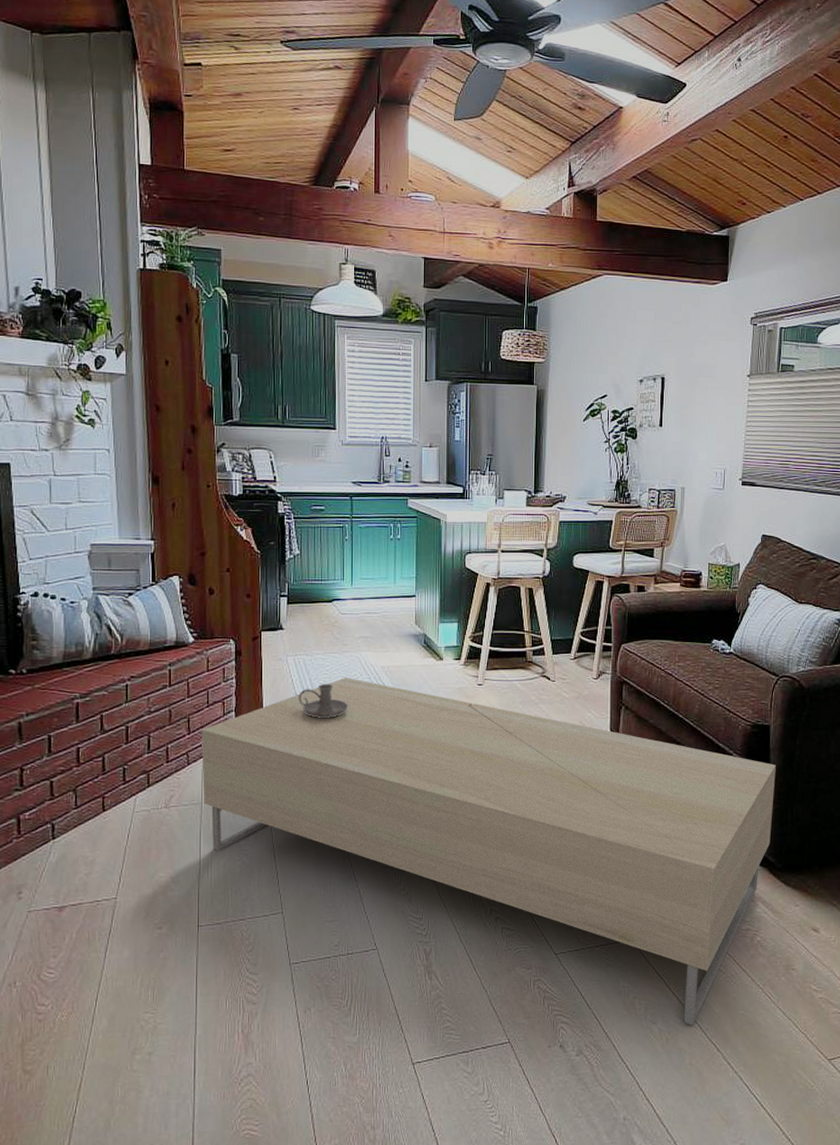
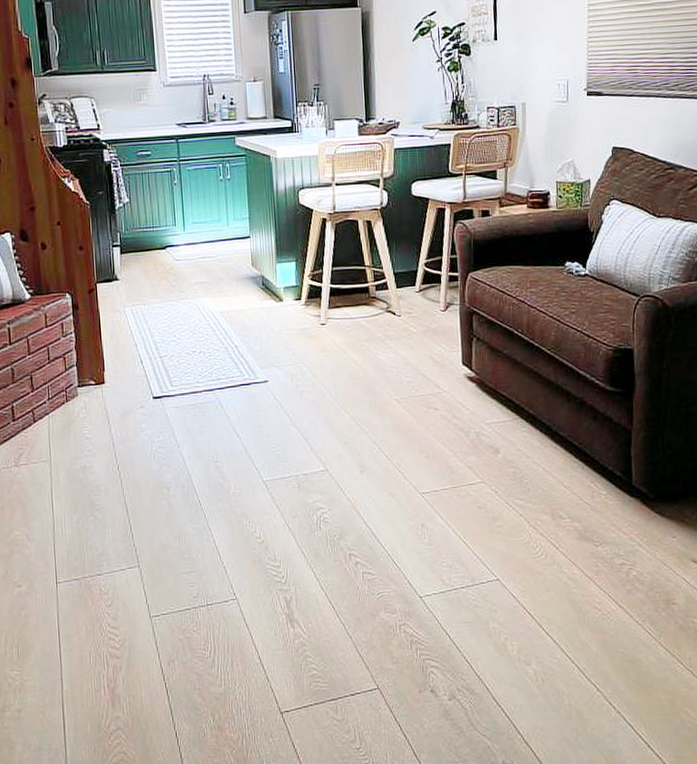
coffee table: present [202,677,776,1025] -> none [45,324,643,665]
candle holder: present [298,684,349,718] -> none [138,333,190,368]

